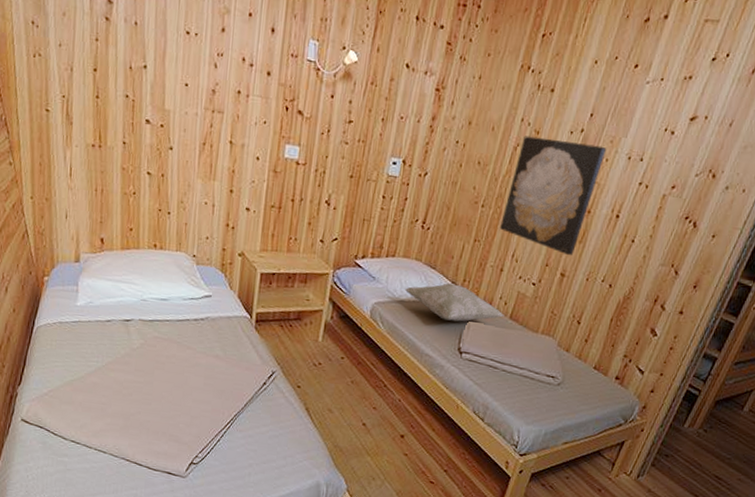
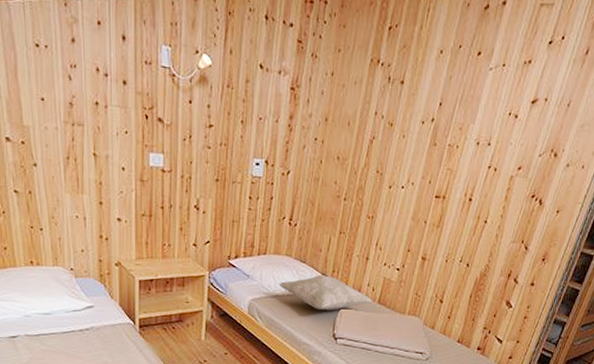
wall art: present [500,135,607,256] -> none [363,128,457,241]

